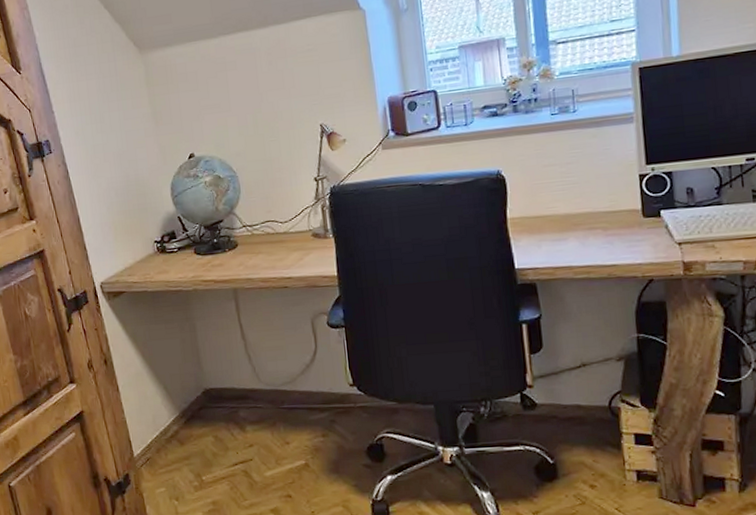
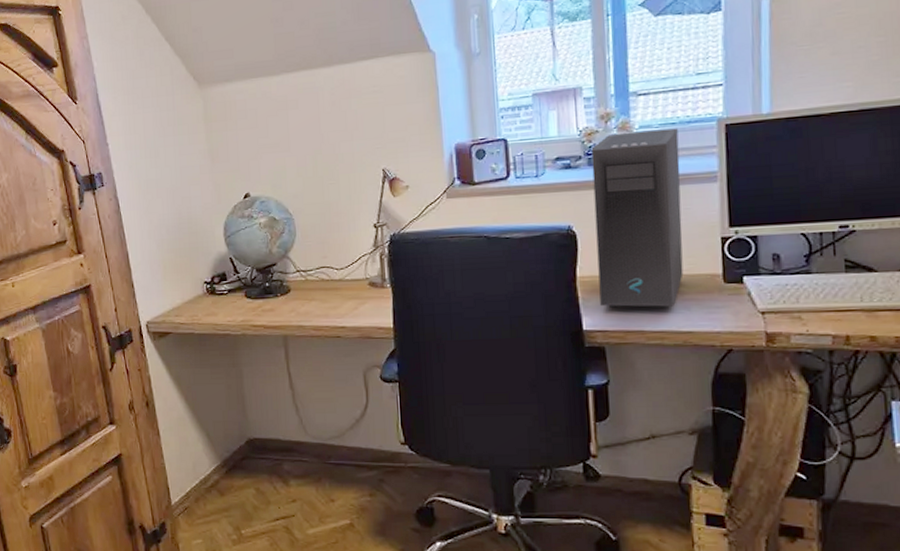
computer tower: none [516,73,606,247] -> present [591,128,684,310]

